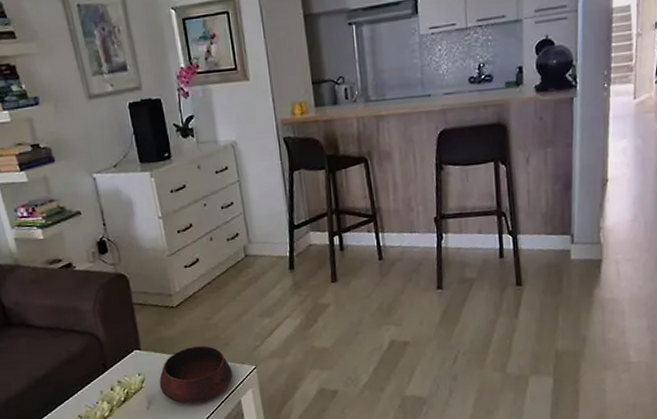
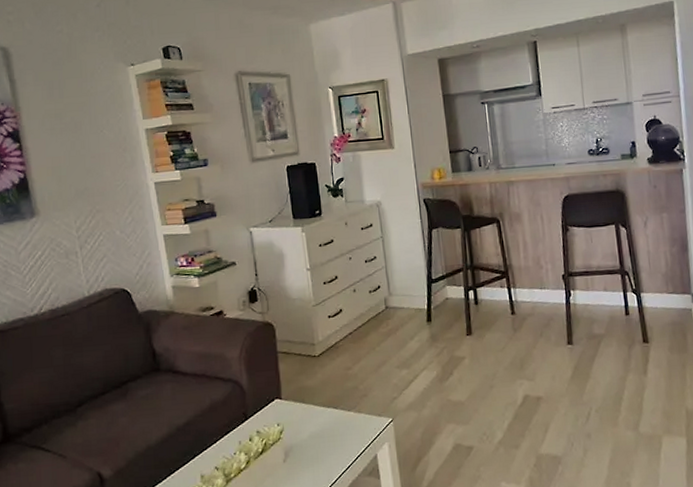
bowl: present [159,345,233,404] -> none [297,396,370,457]

